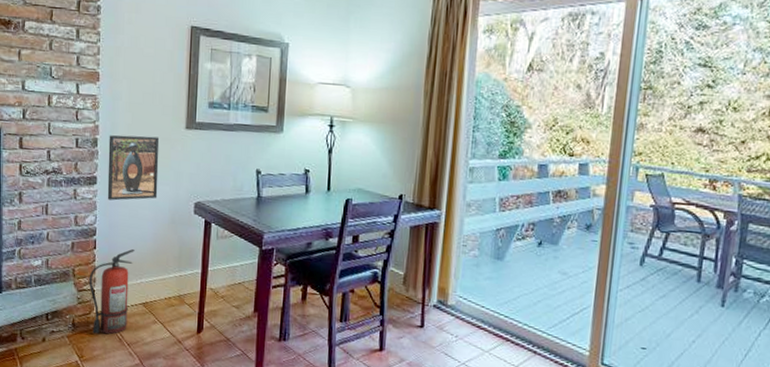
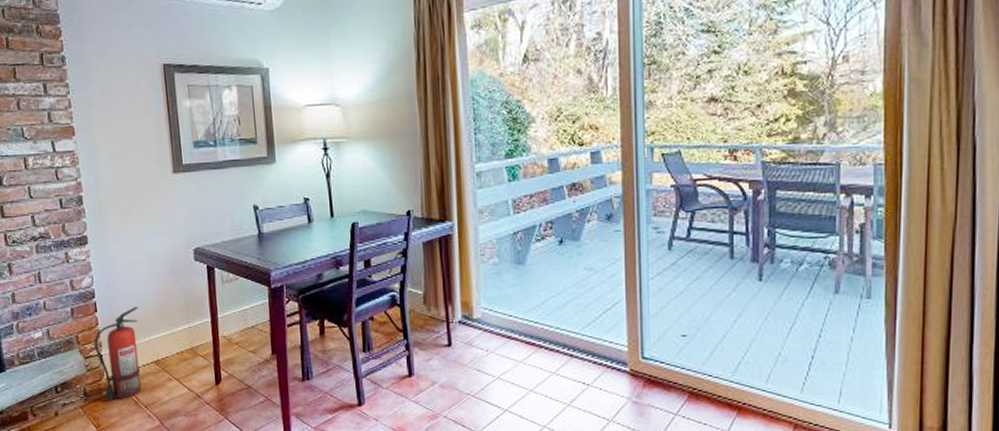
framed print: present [107,135,160,201] -> none [93,186,154,259]

